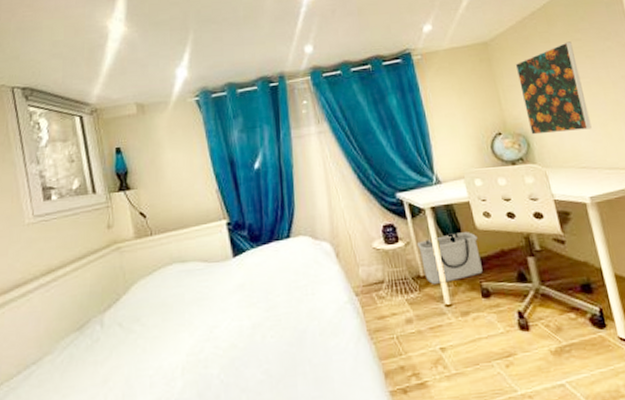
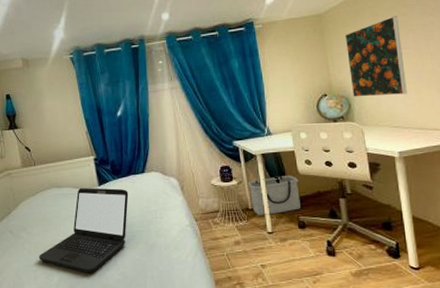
laptop: none [157,259,271,376] -> present [39,188,129,274]

